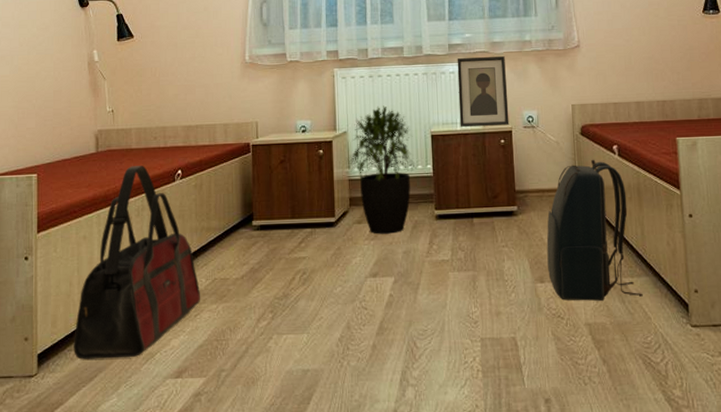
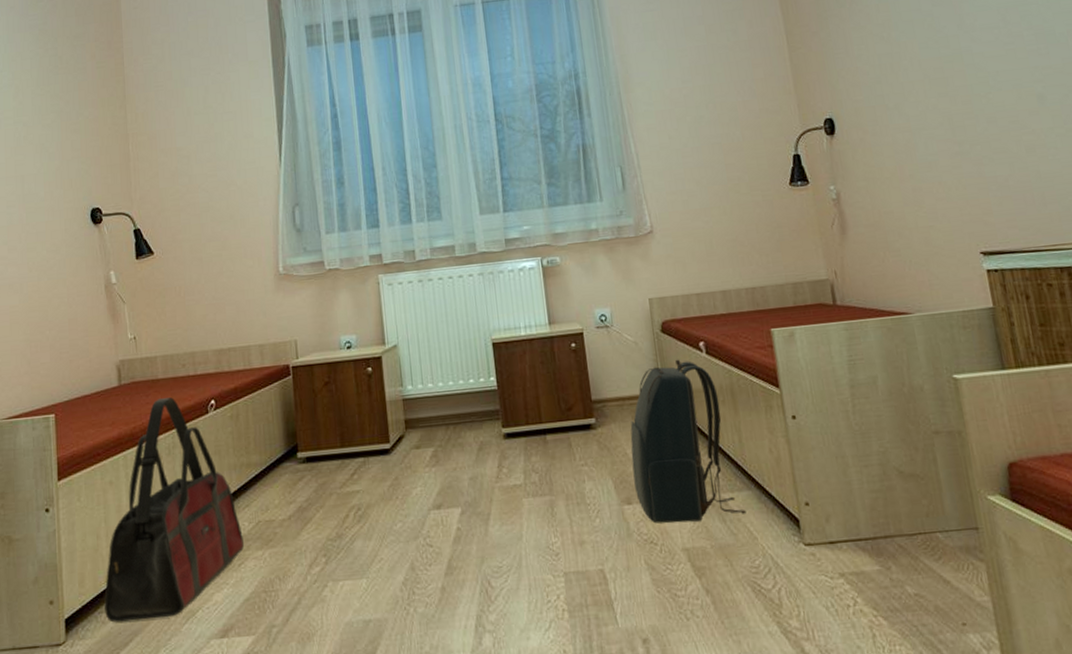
potted plant: present [347,106,417,234] -> none [399,313,478,460]
picture frame: present [457,56,510,128] -> none [515,249,580,333]

